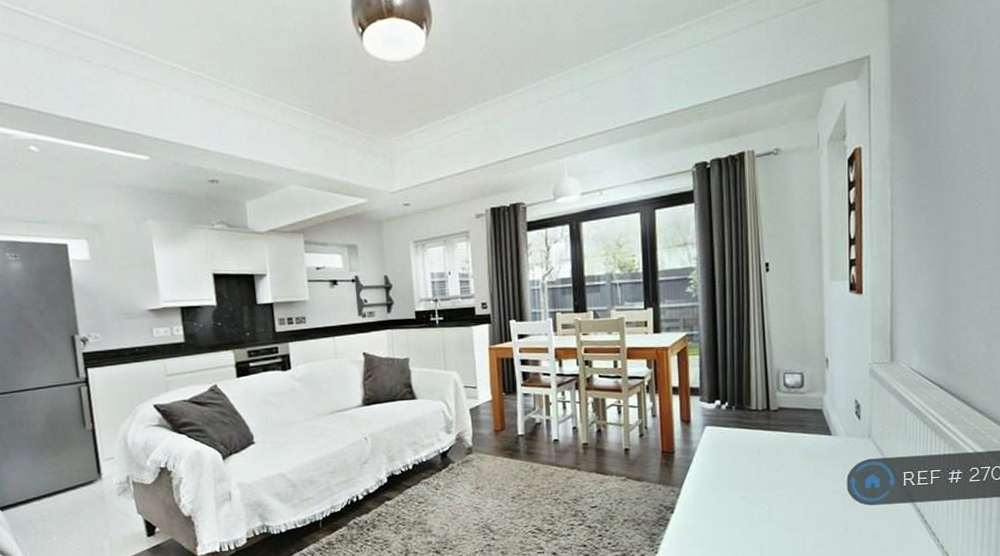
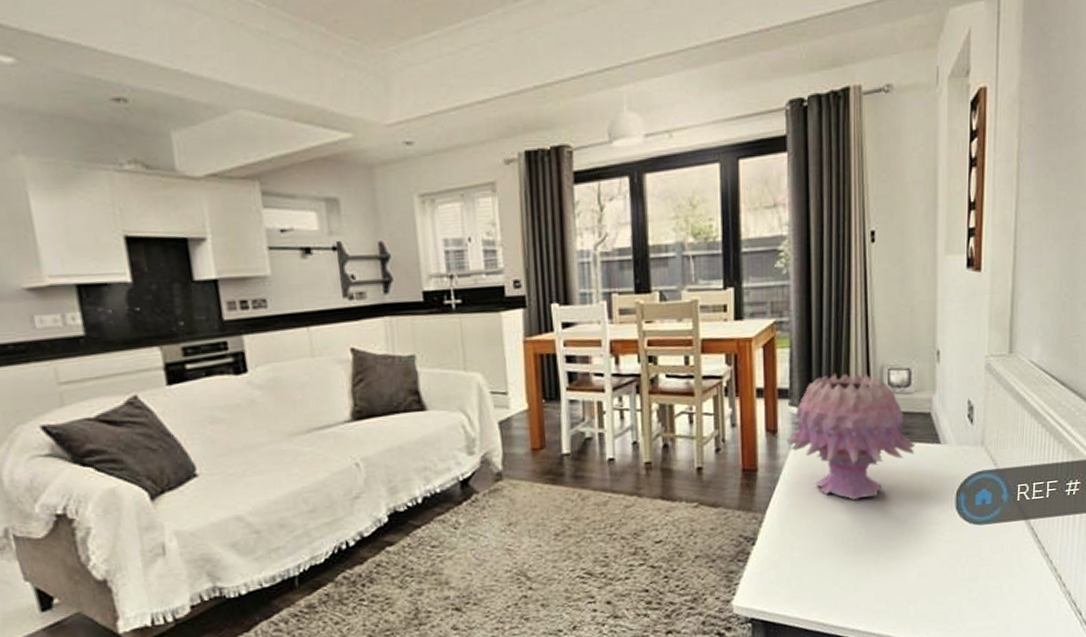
decorative vase: none [698,375,809,479] -> present [786,372,915,500]

